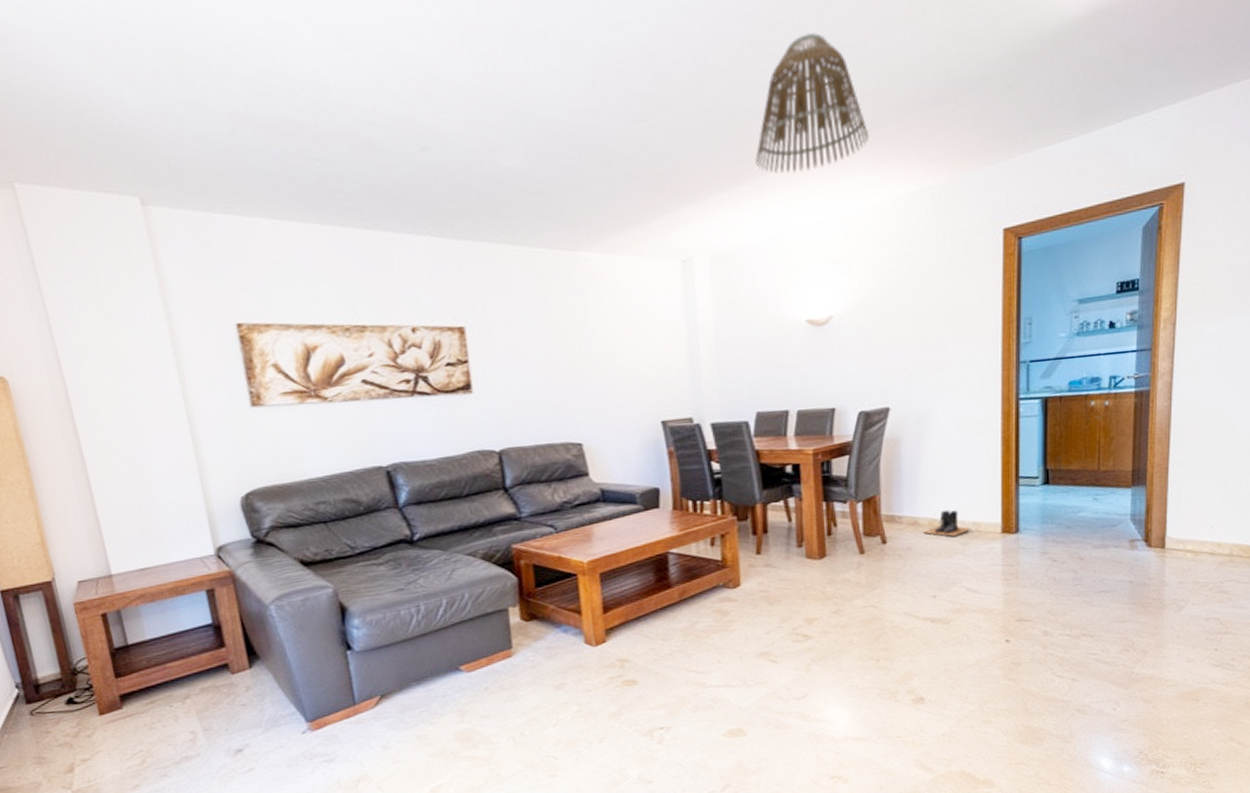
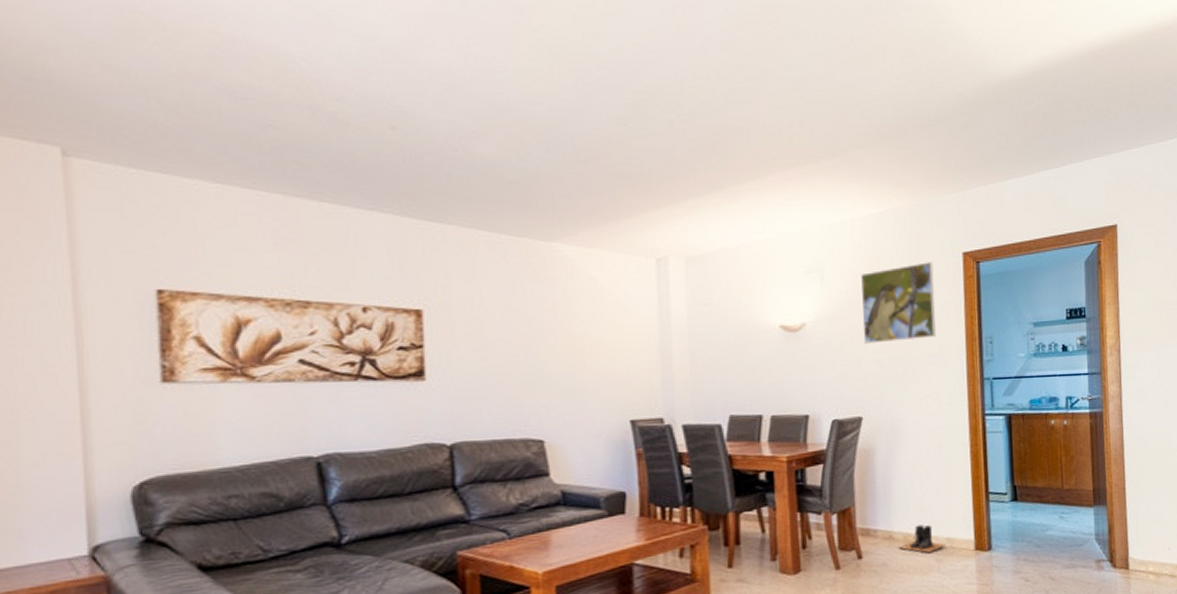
lamp shade: present [755,33,869,174] -> none [731,63,838,185]
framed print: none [891,242,971,333] -> present [861,262,936,344]

